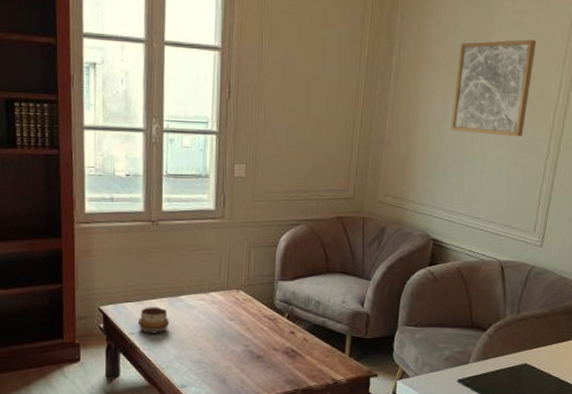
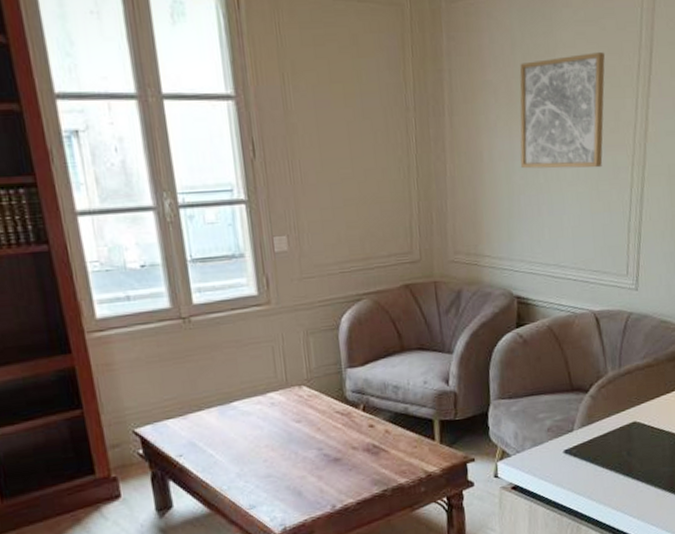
decorative bowl: present [137,307,169,334] -> none [184,419,223,453]

